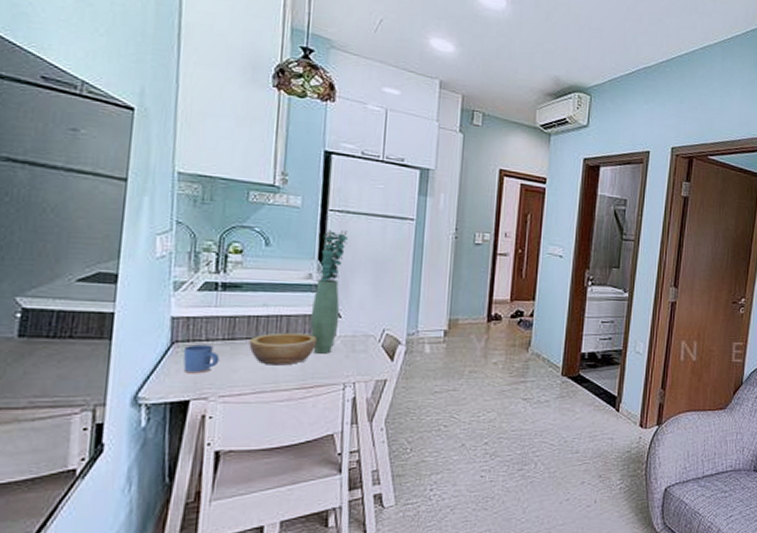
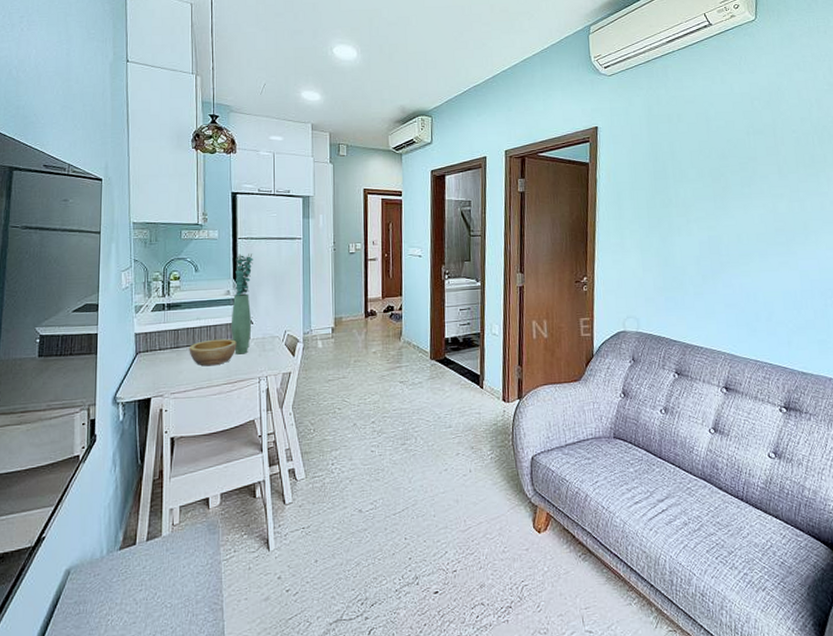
mug: present [183,344,220,374] -> none [144,353,170,377]

